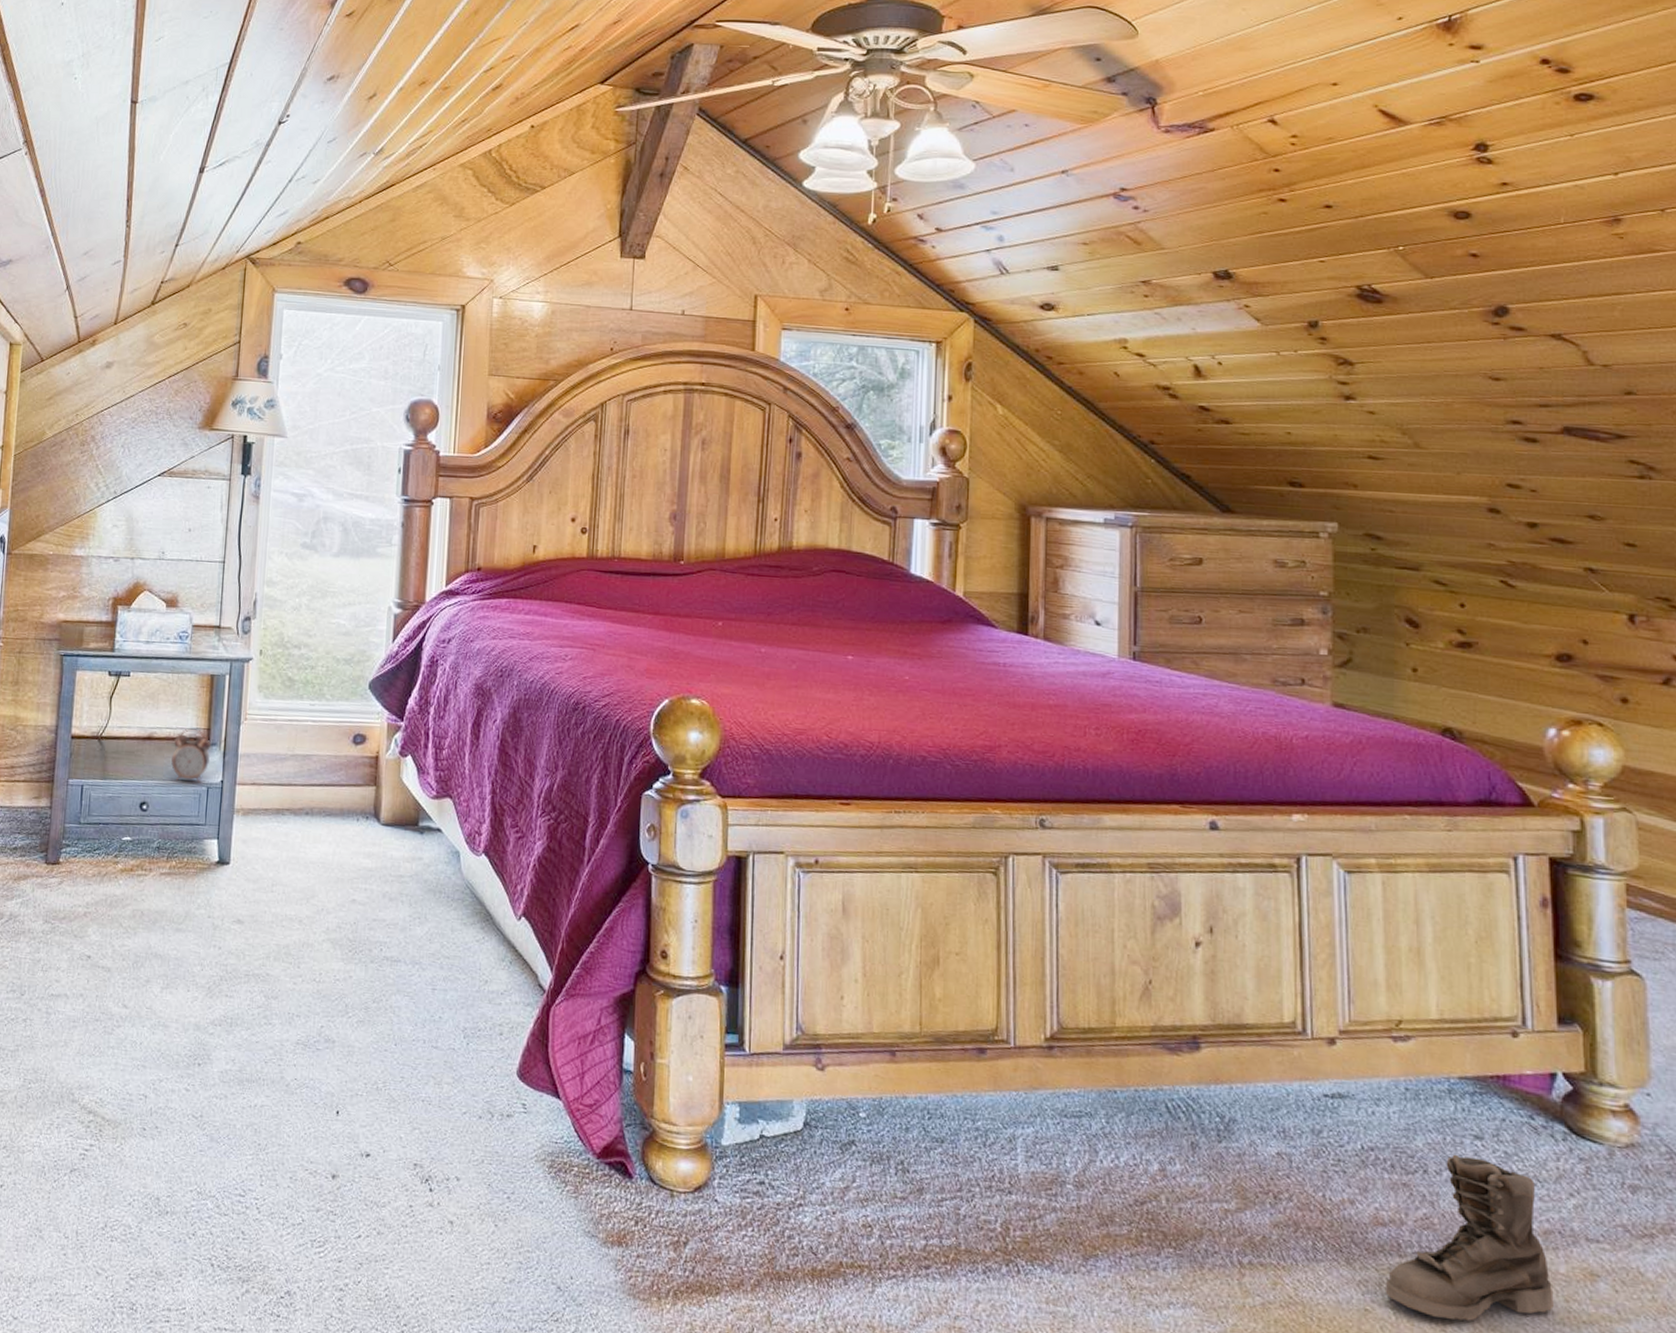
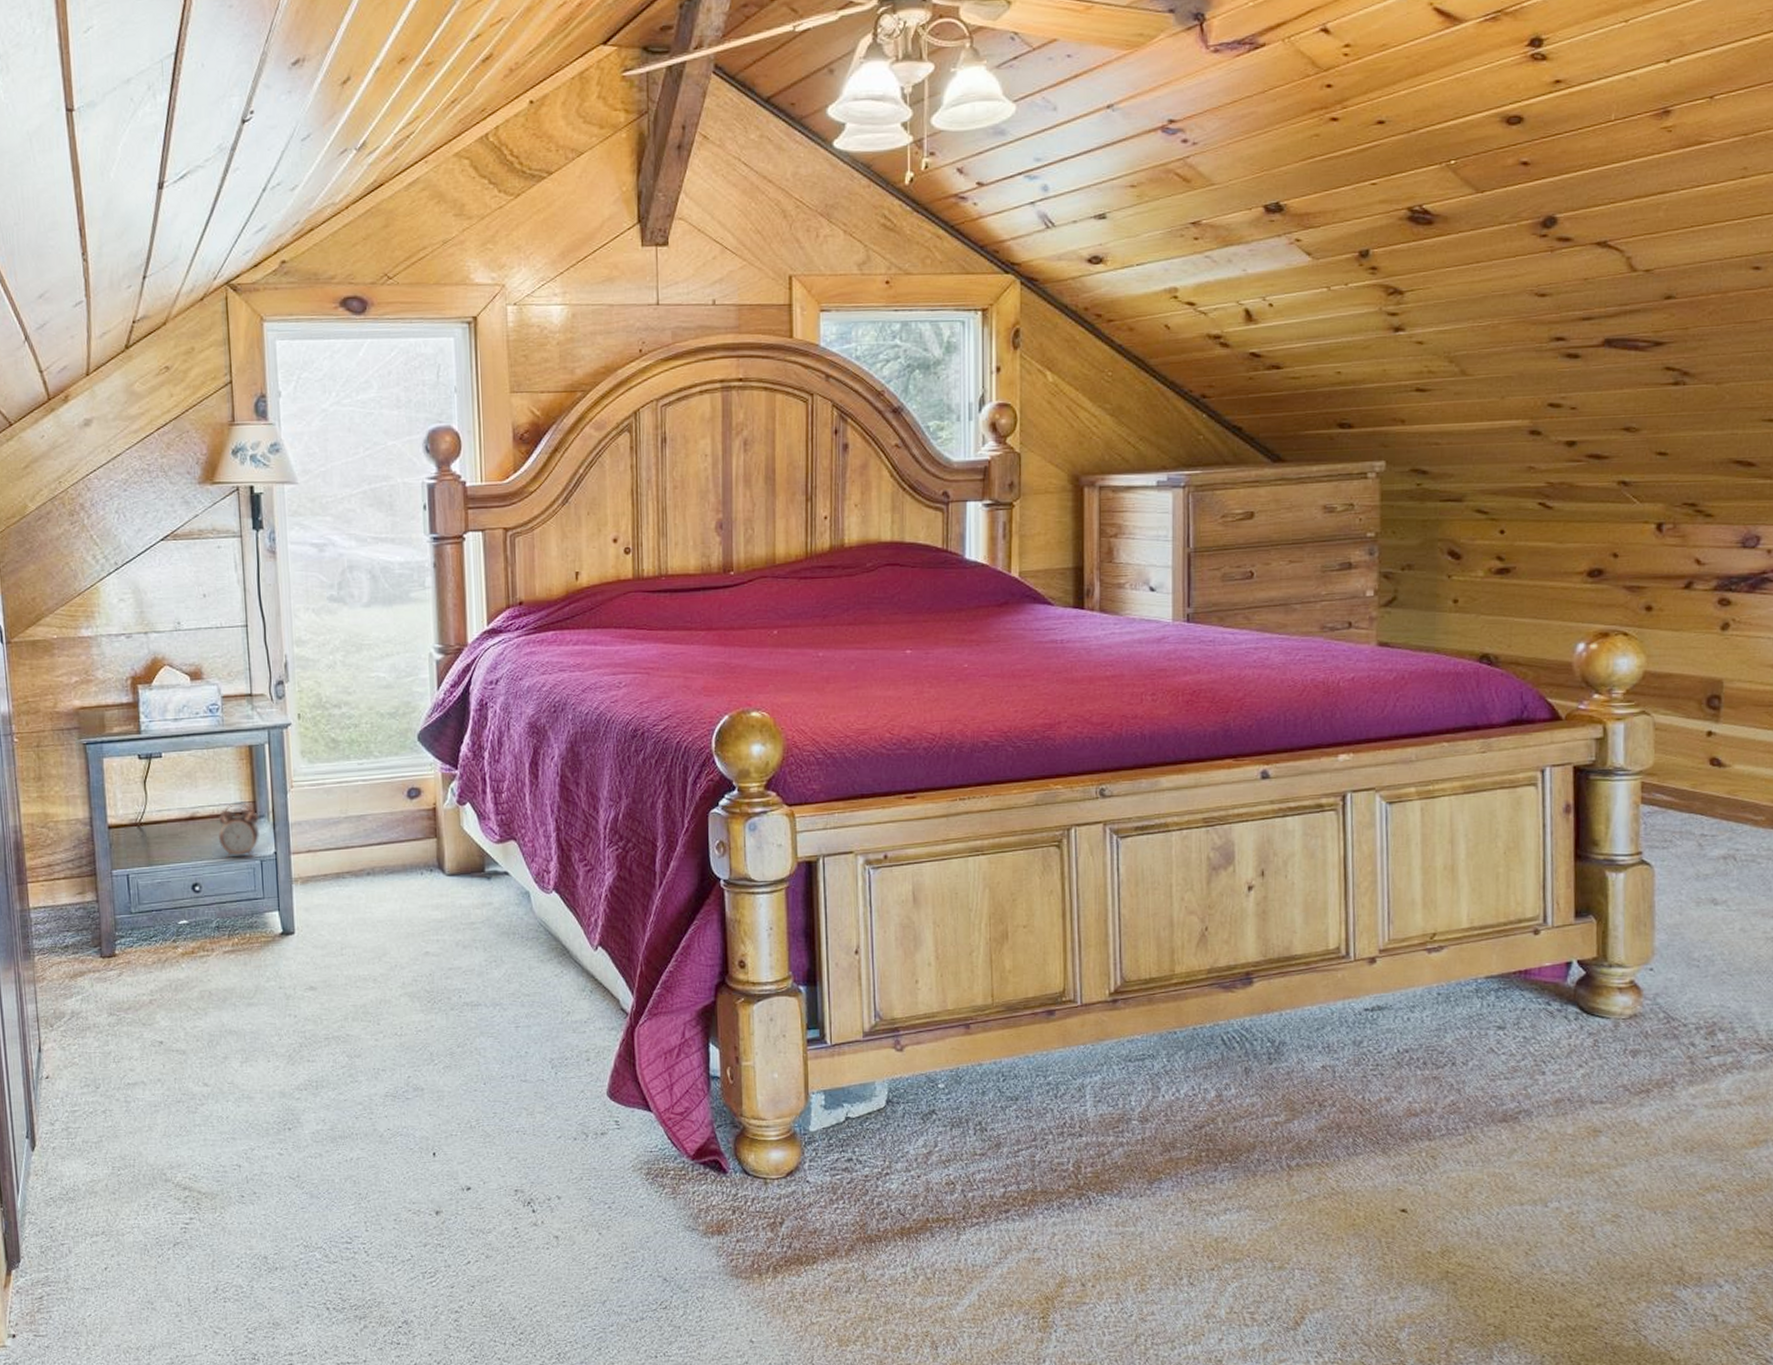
boot: present [1386,1154,1554,1321] -> none [1417,1045,1561,1187]

